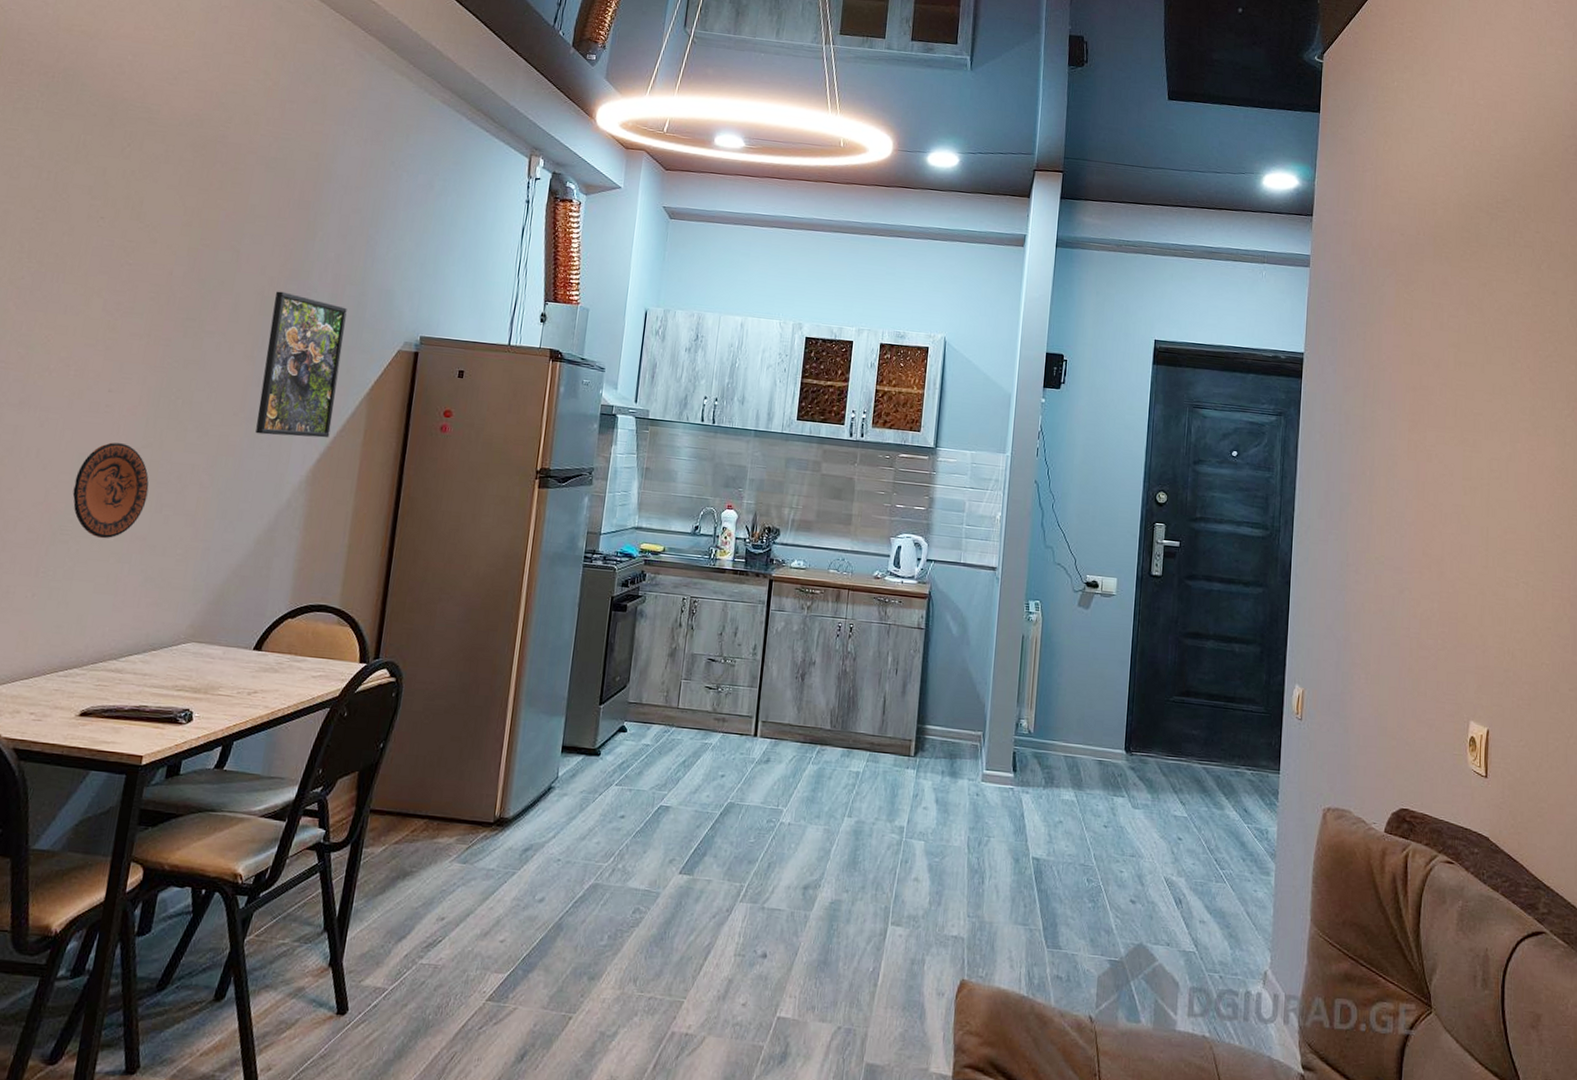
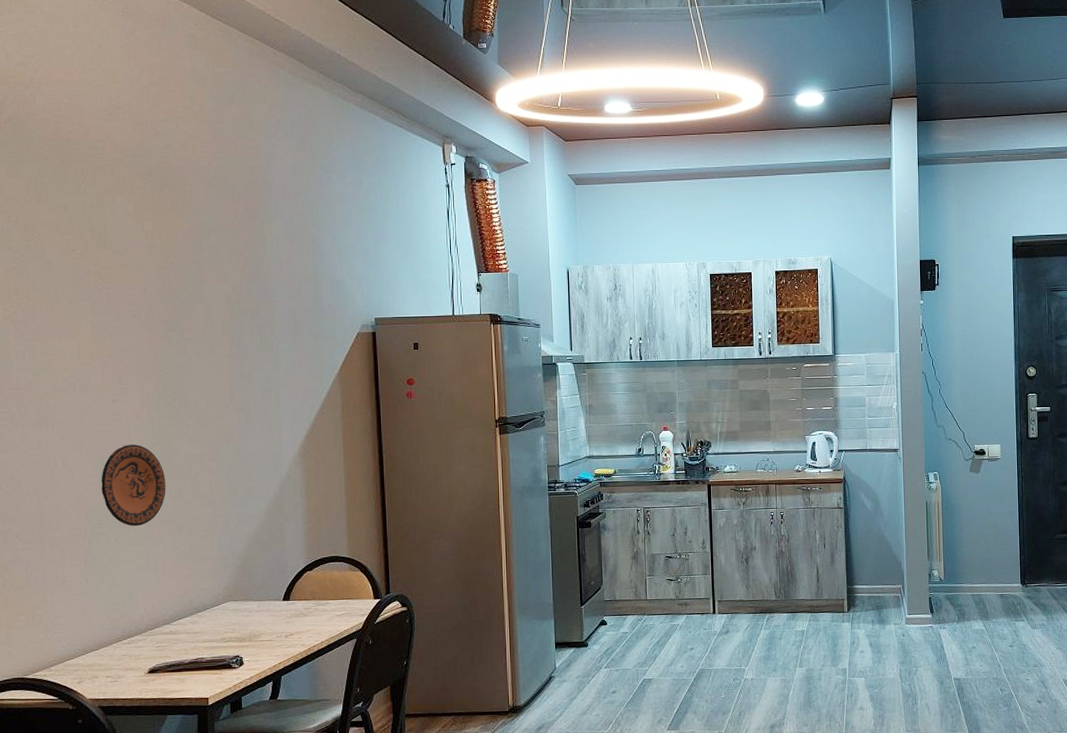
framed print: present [255,291,347,438] -> none [241,294,312,421]

